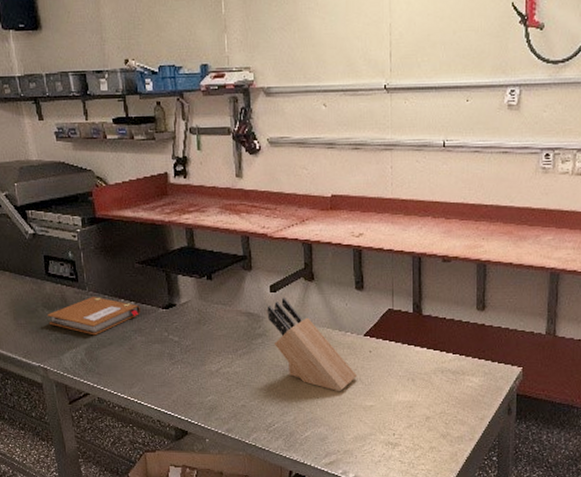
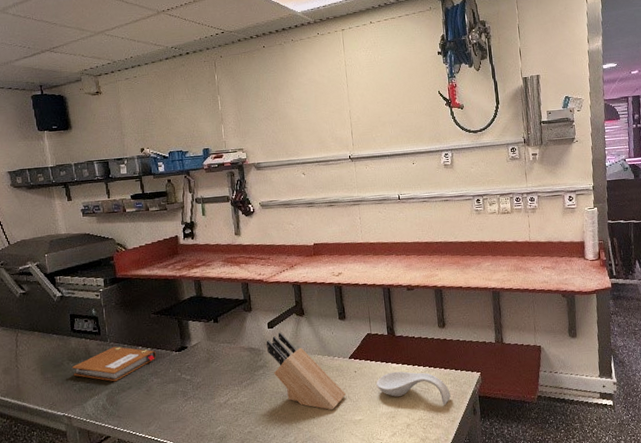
spoon rest: none [394,356,482,400] -> present [376,371,451,405]

